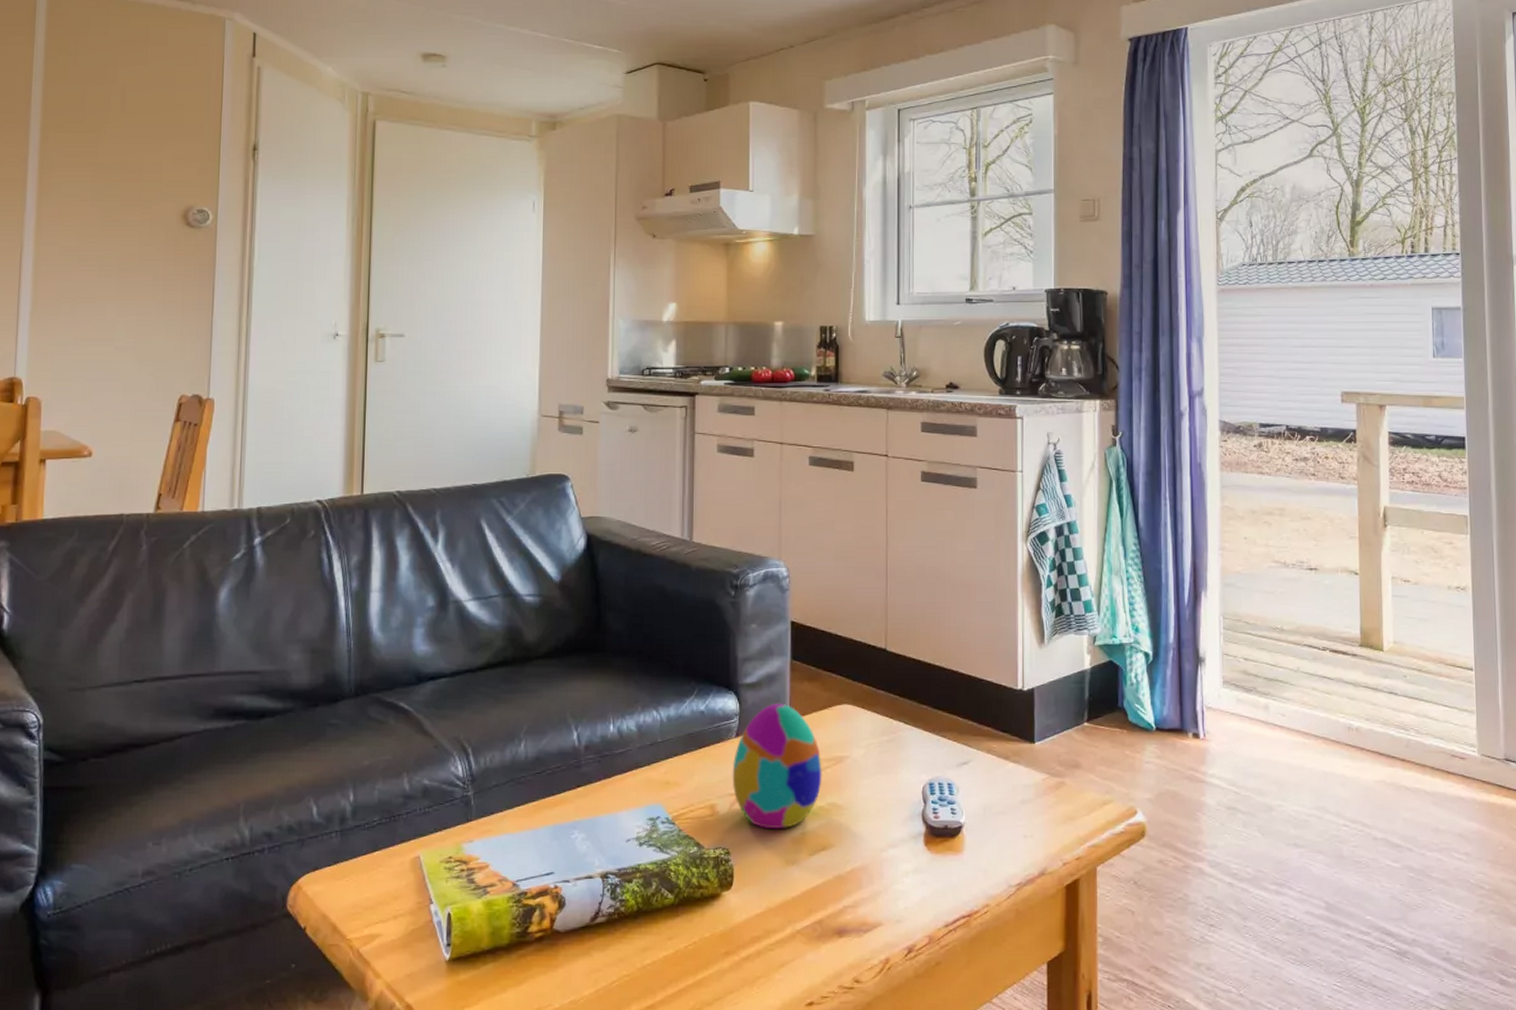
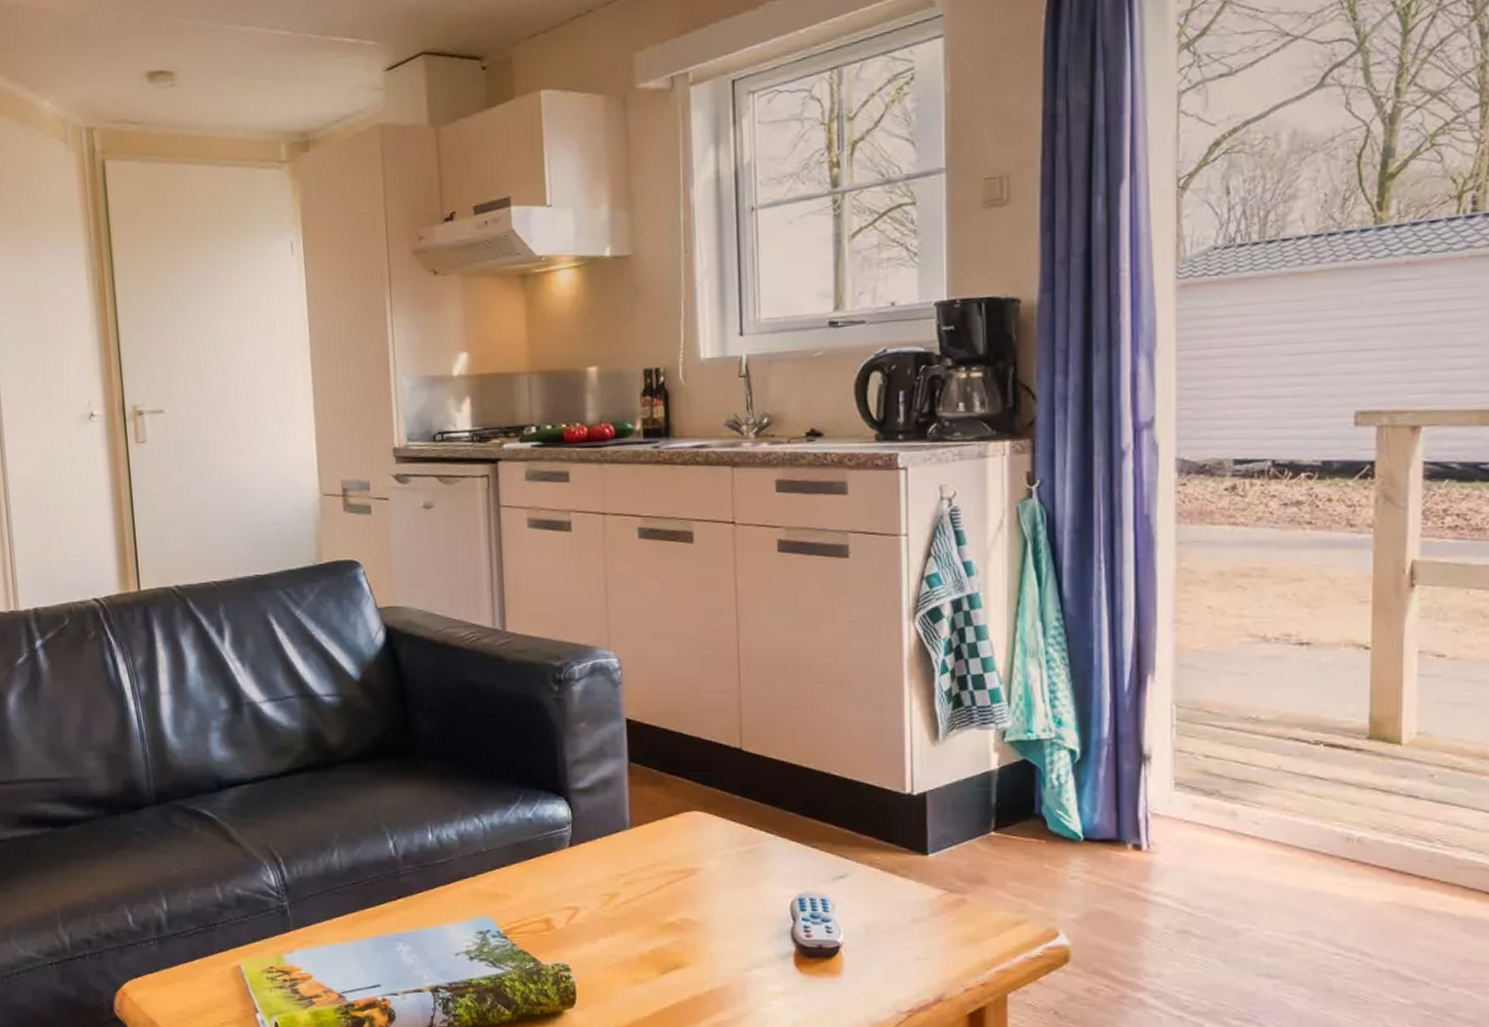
decorative egg: present [732,703,822,830] -> none [567,810,672,946]

